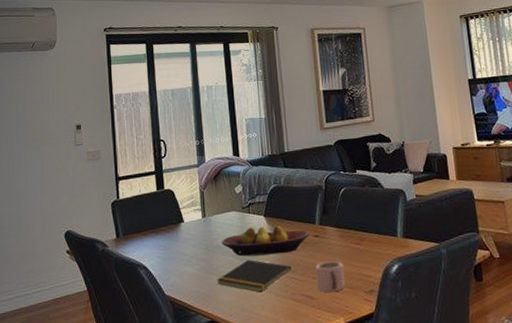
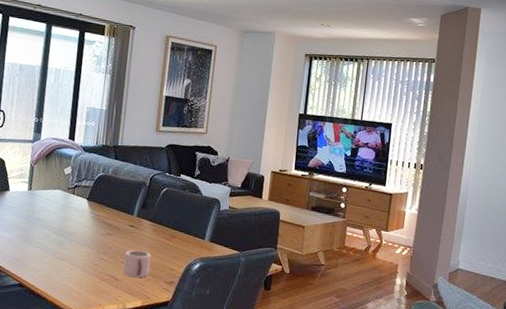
notepad: present [216,260,292,293] -> none [31,236,104,267]
fruit bowl: present [221,225,310,257] -> none [42,207,126,237]

